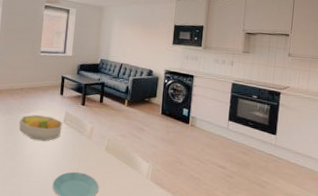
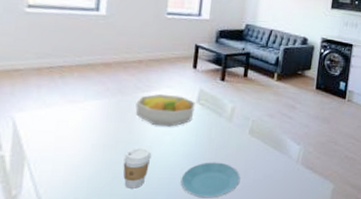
coffee cup: none [10,156,31,188] -> present [123,148,152,189]

